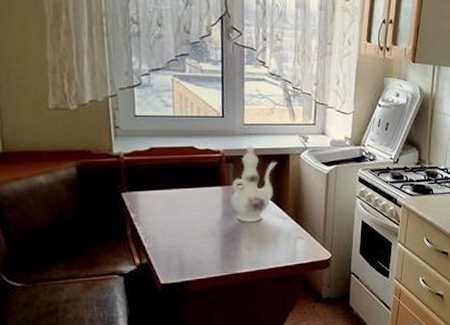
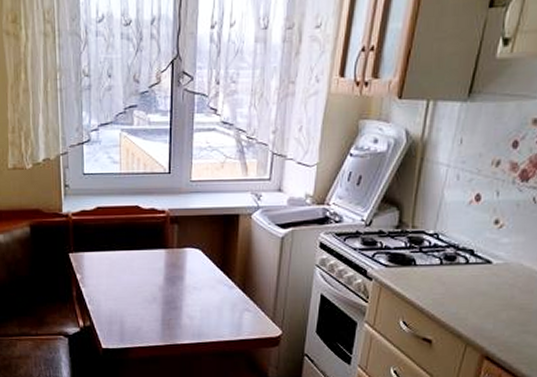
ewer: present [230,145,278,222] -> none [173,204,226,289]

